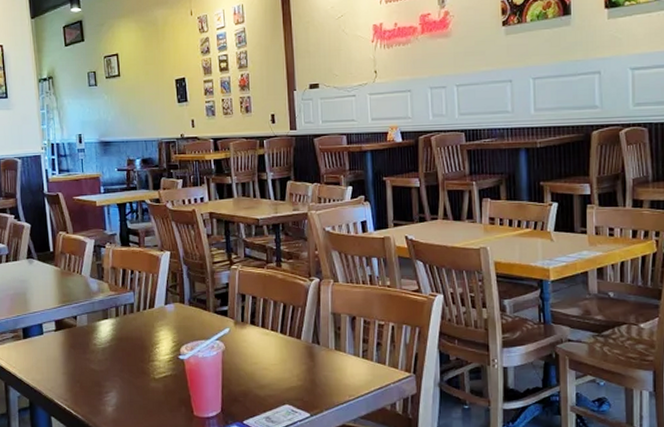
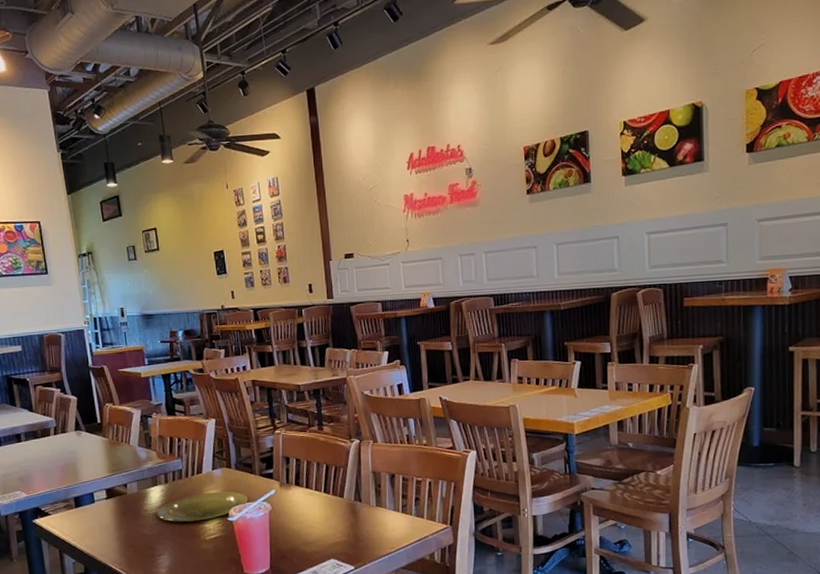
plate: none [106,327,200,358] -> present [157,491,248,522]

